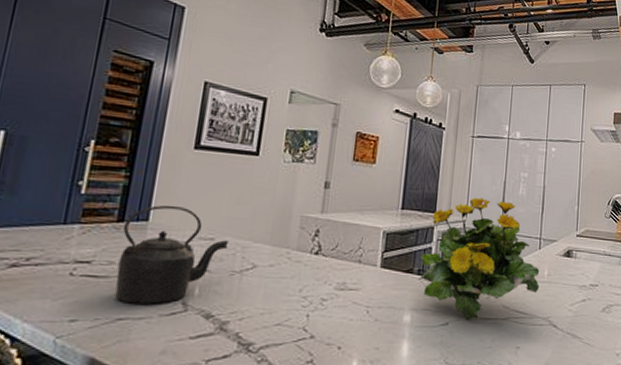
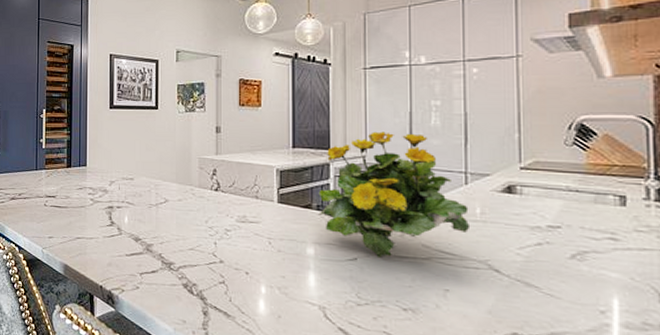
kettle: present [115,205,229,304] -> none [71,153,144,228]

